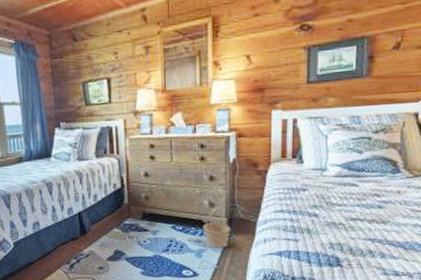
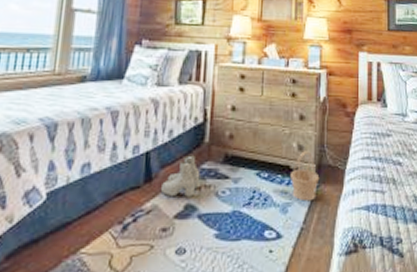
boots: none [94,214,124,246] -> present [161,155,200,197]

